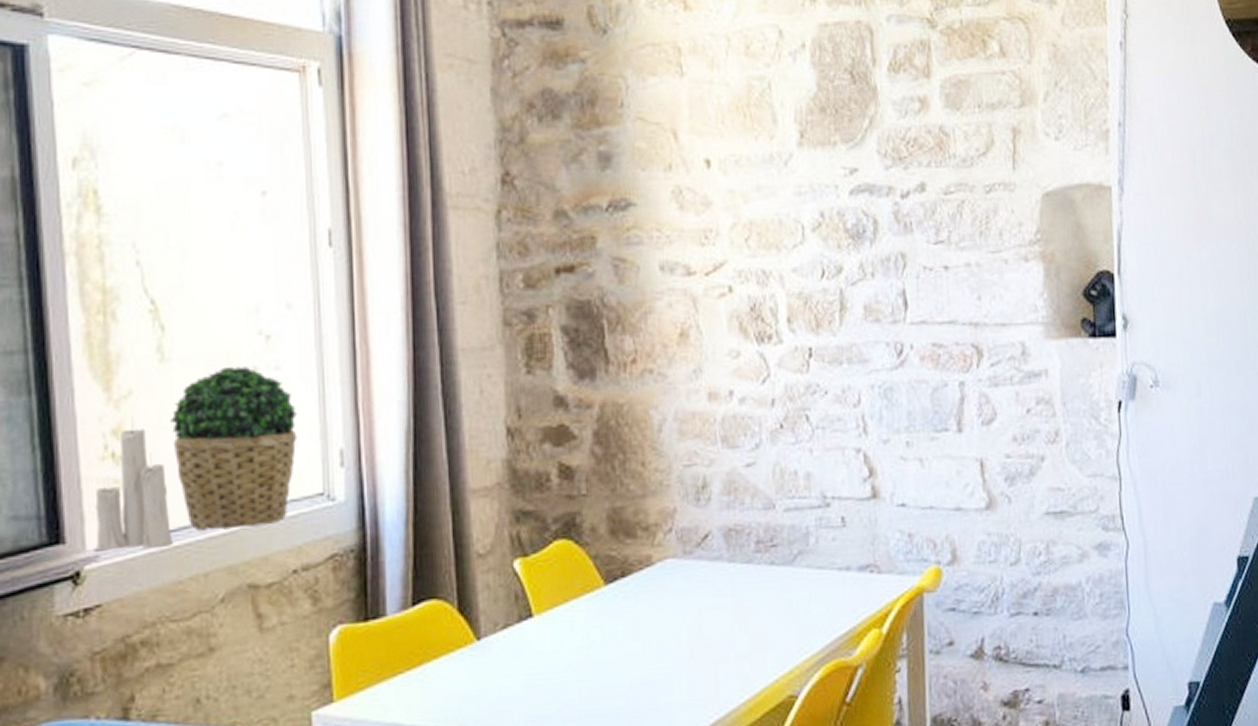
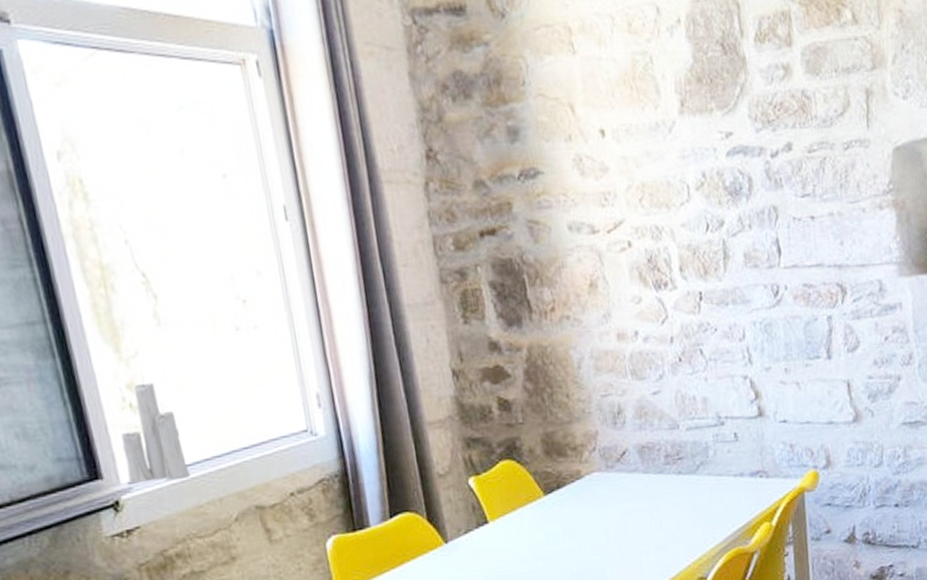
potted plant: present [170,367,297,532] -> none [173,327,281,465]

